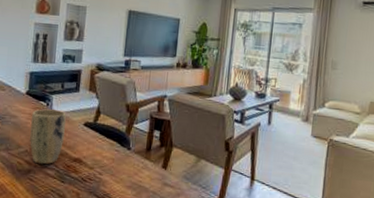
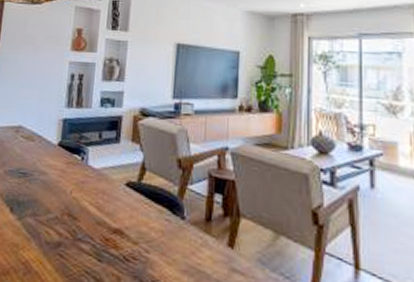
plant pot: present [30,109,66,165] -> none [61,164,104,236]

